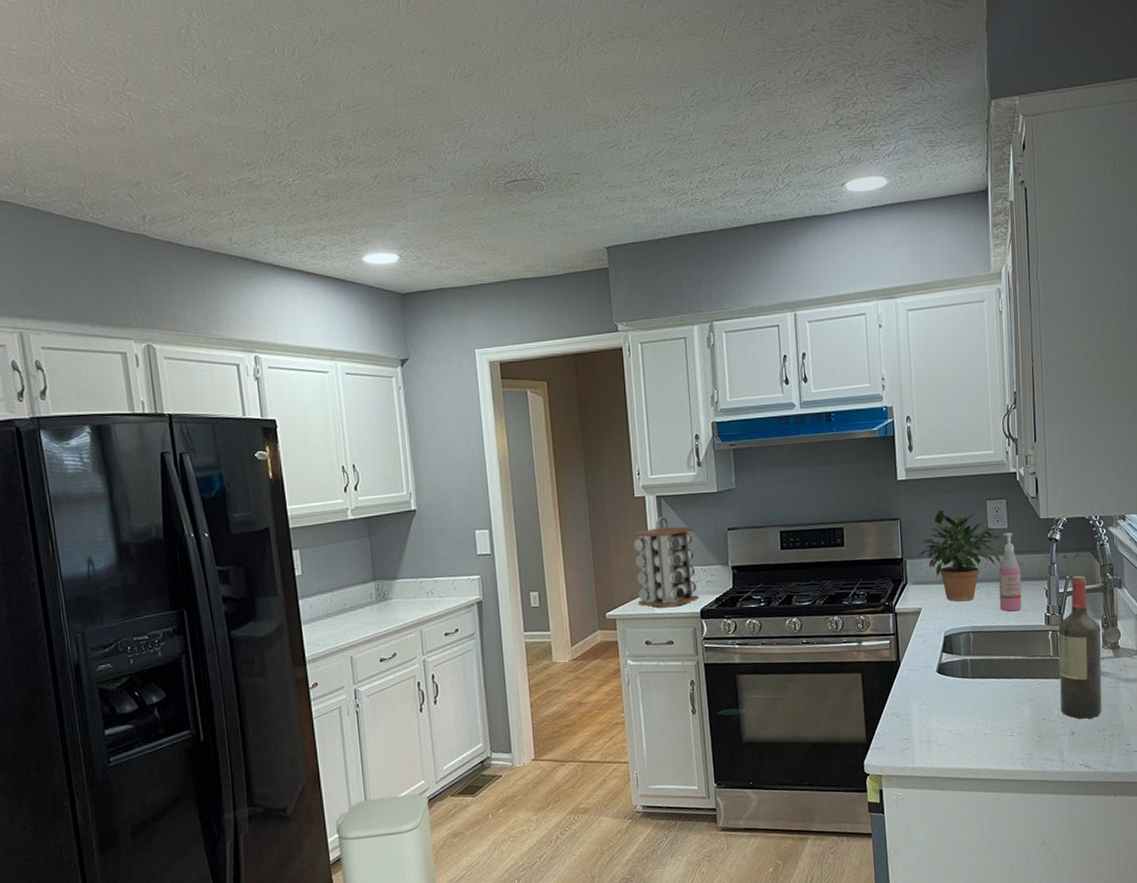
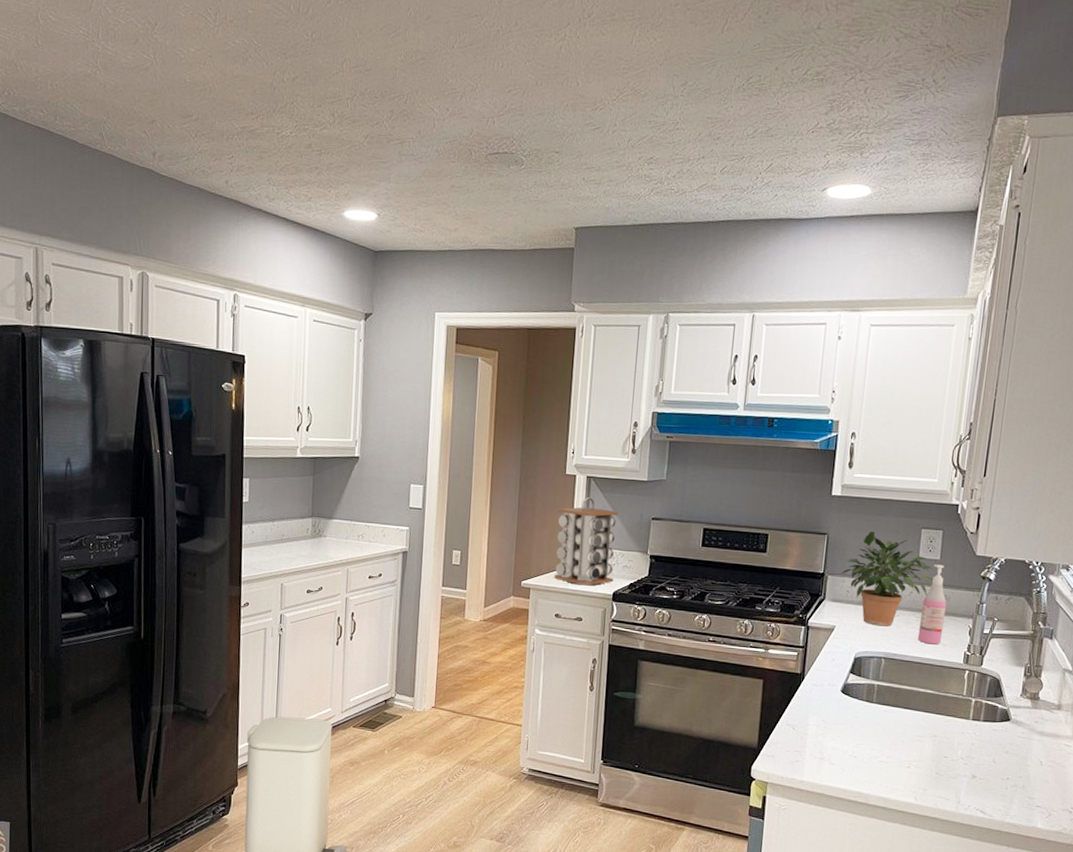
wine bottle: present [1059,576,1102,719] -> none [964,619,1022,765]

